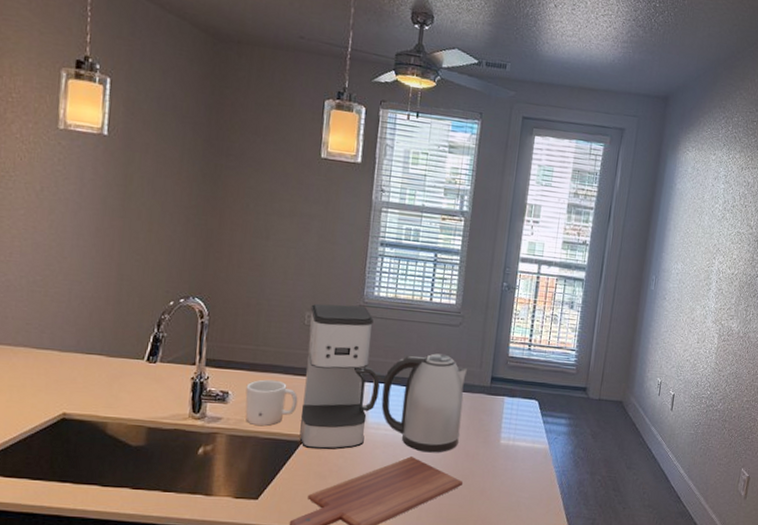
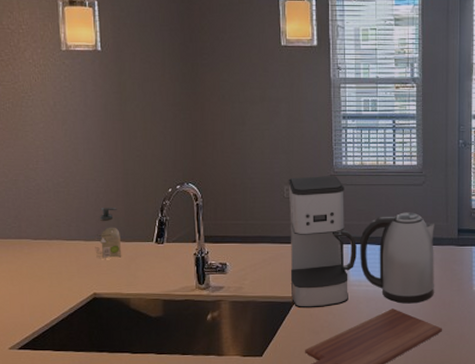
soap dispenser: none [71,315,105,375] -> present [95,208,122,259]
mug: present [245,379,298,427] -> none [241,249,287,292]

